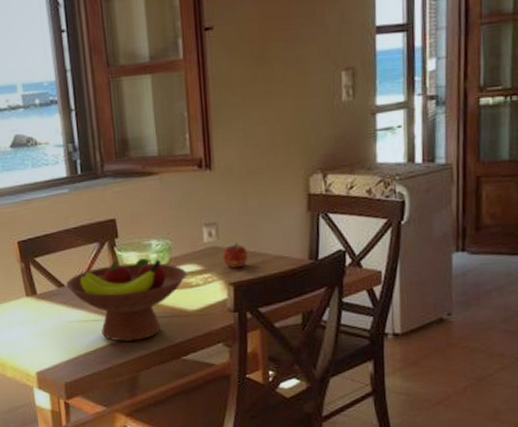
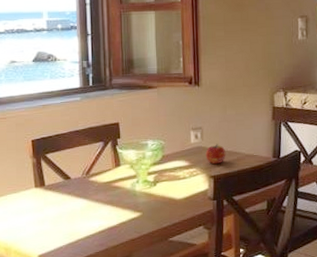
fruit bowl: present [65,257,187,342] -> none [72,155,176,226]

